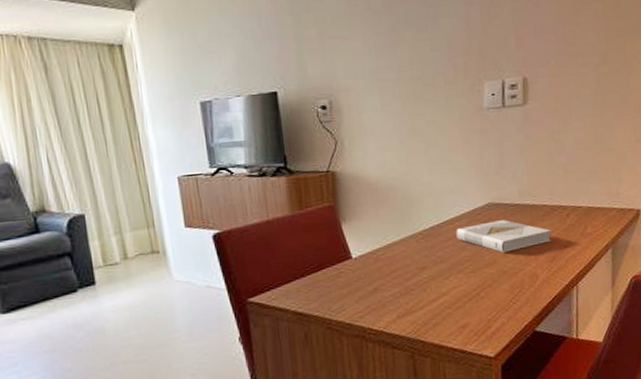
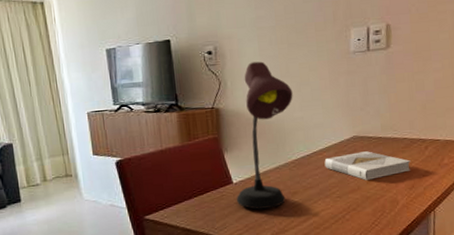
desk lamp: none [356,118,420,288] -> present [236,61,293,210]

